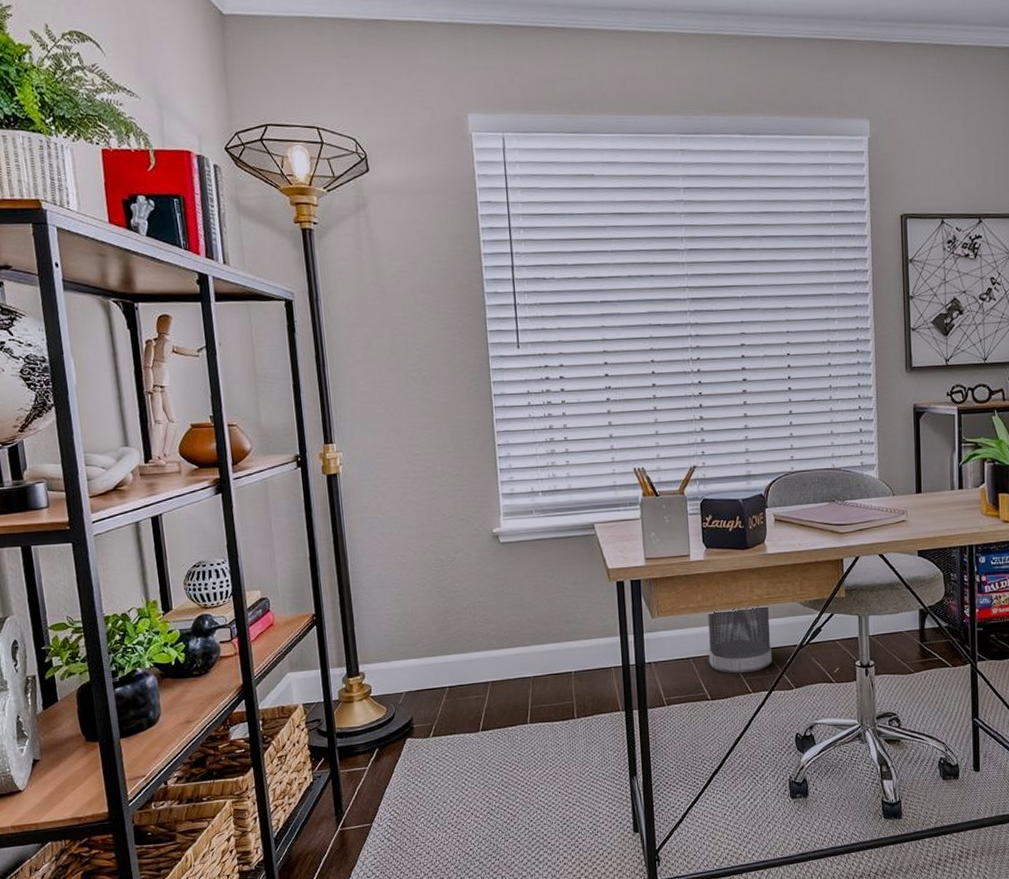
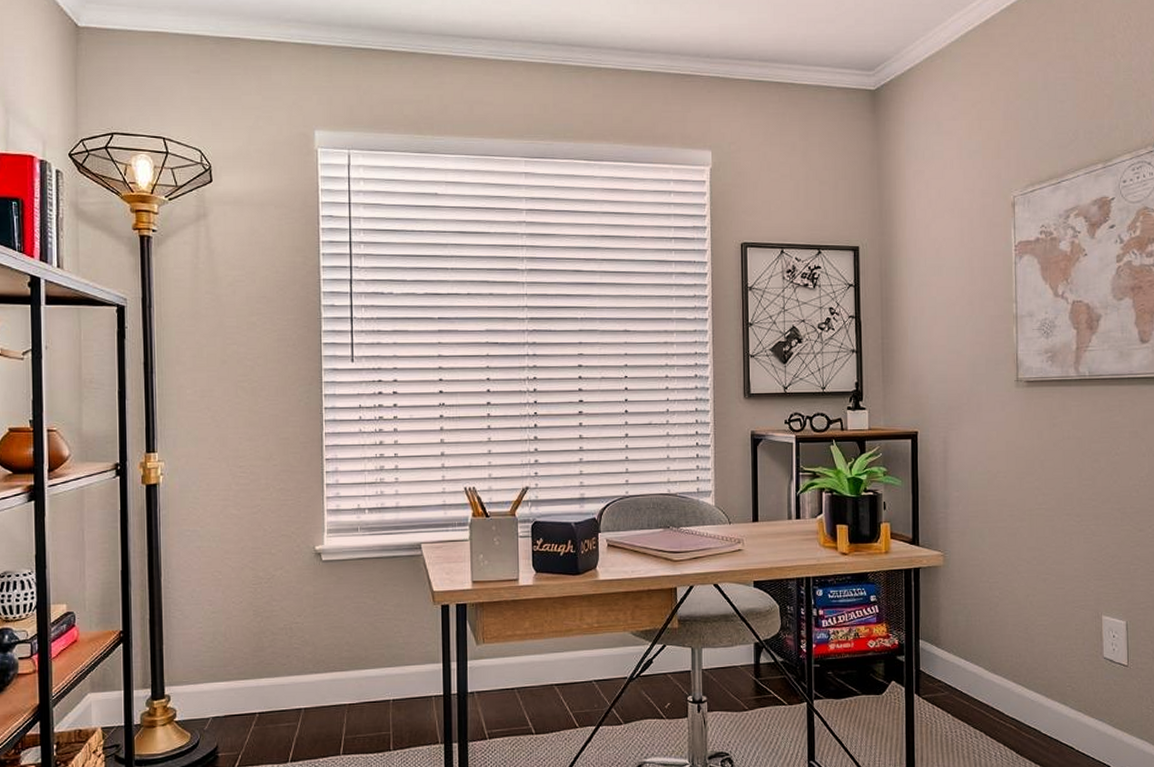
wastebasket: present [708,605,772,674] -> none [535,634,600,707]

